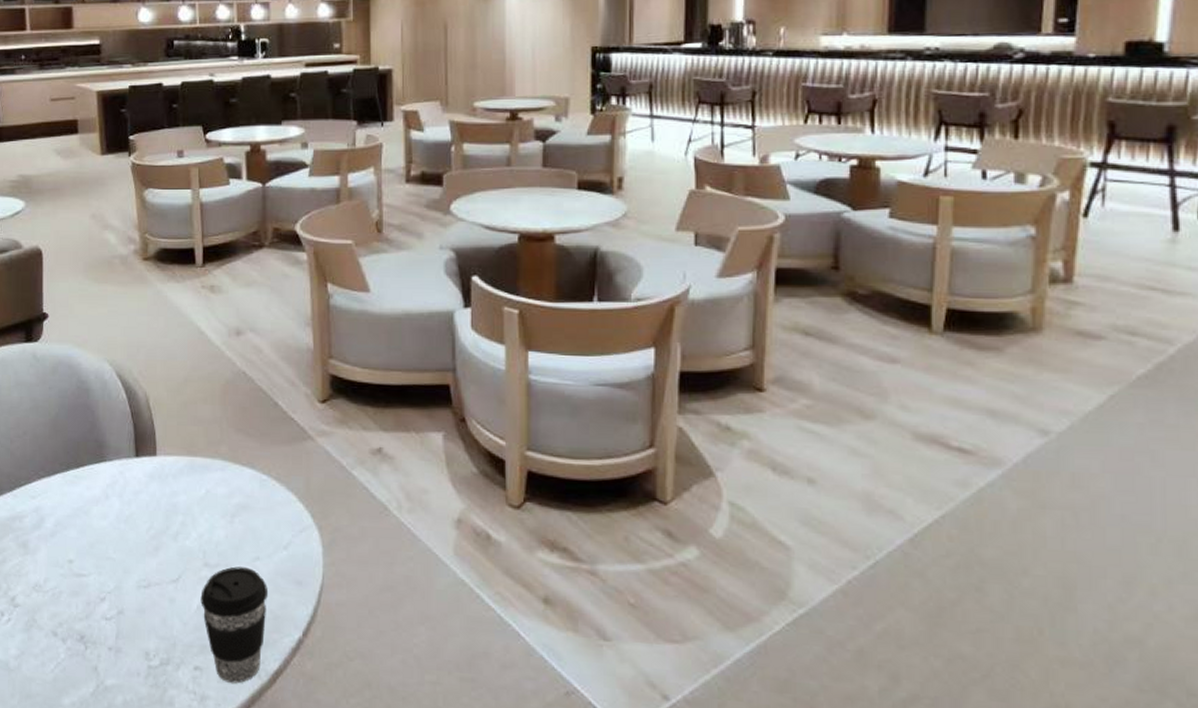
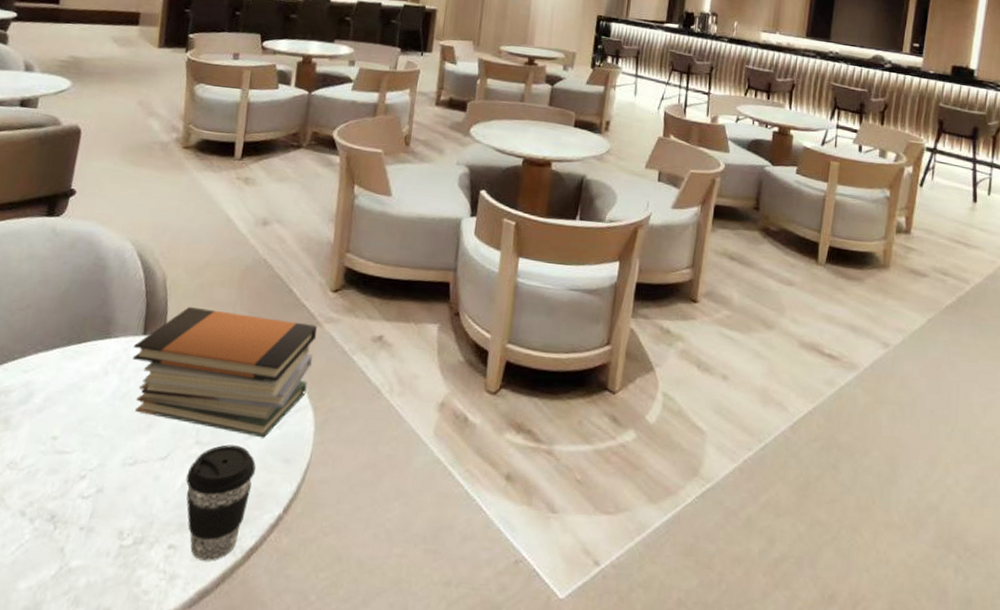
book stack: none [129,425,311,560] -> present [133,306,317,438]

